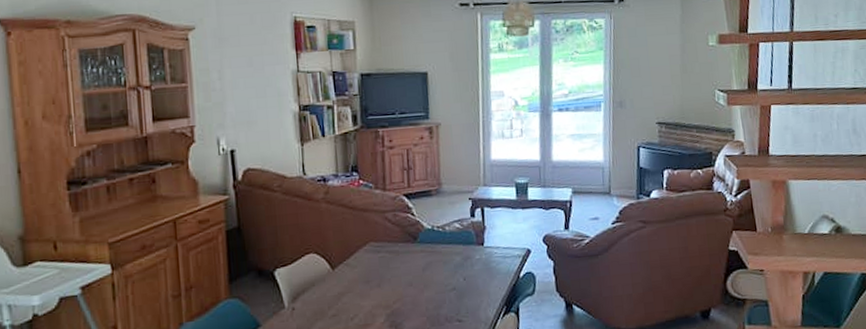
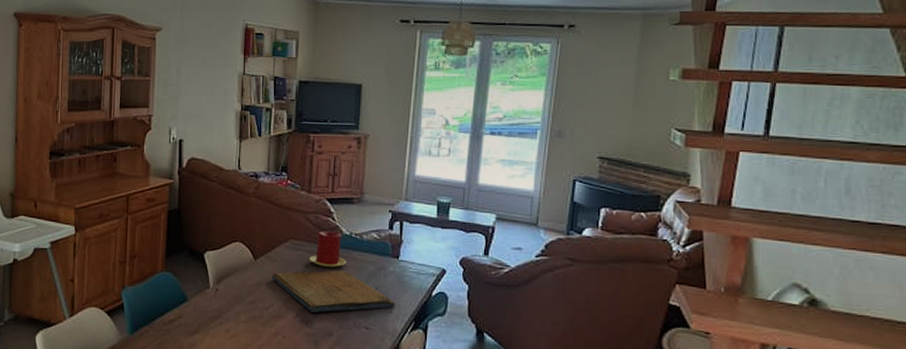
religious icon: none [353,266,485,316] -> present [272,270,395,313]
candle: none [392,227,432,266] -> present [309,231,347,267]

